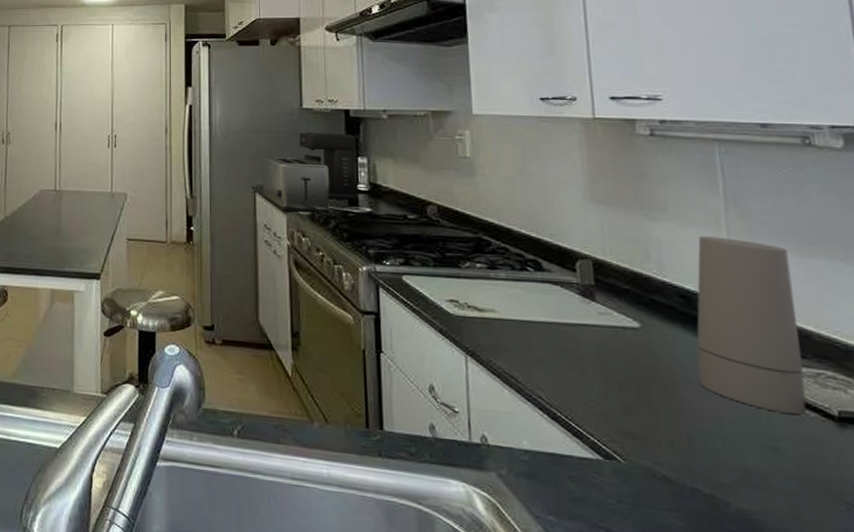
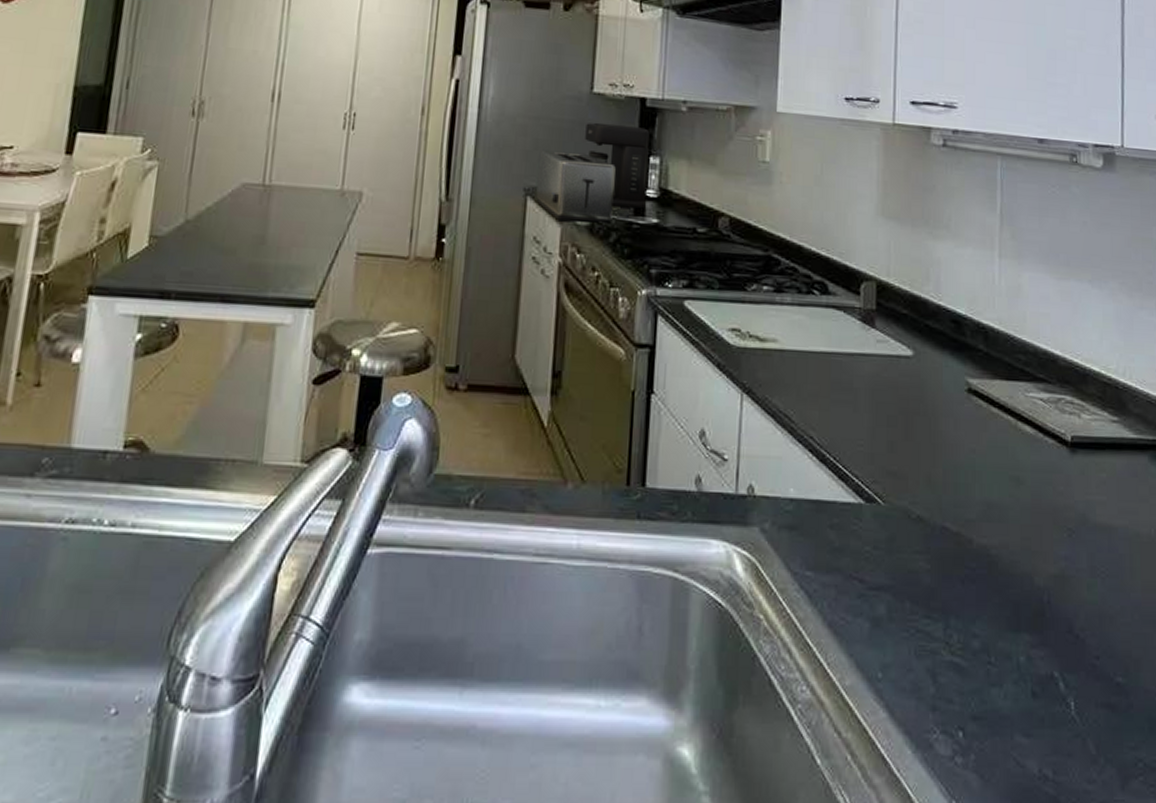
canister: present [696,236,807,414] -> none [959,256,1048,442]

